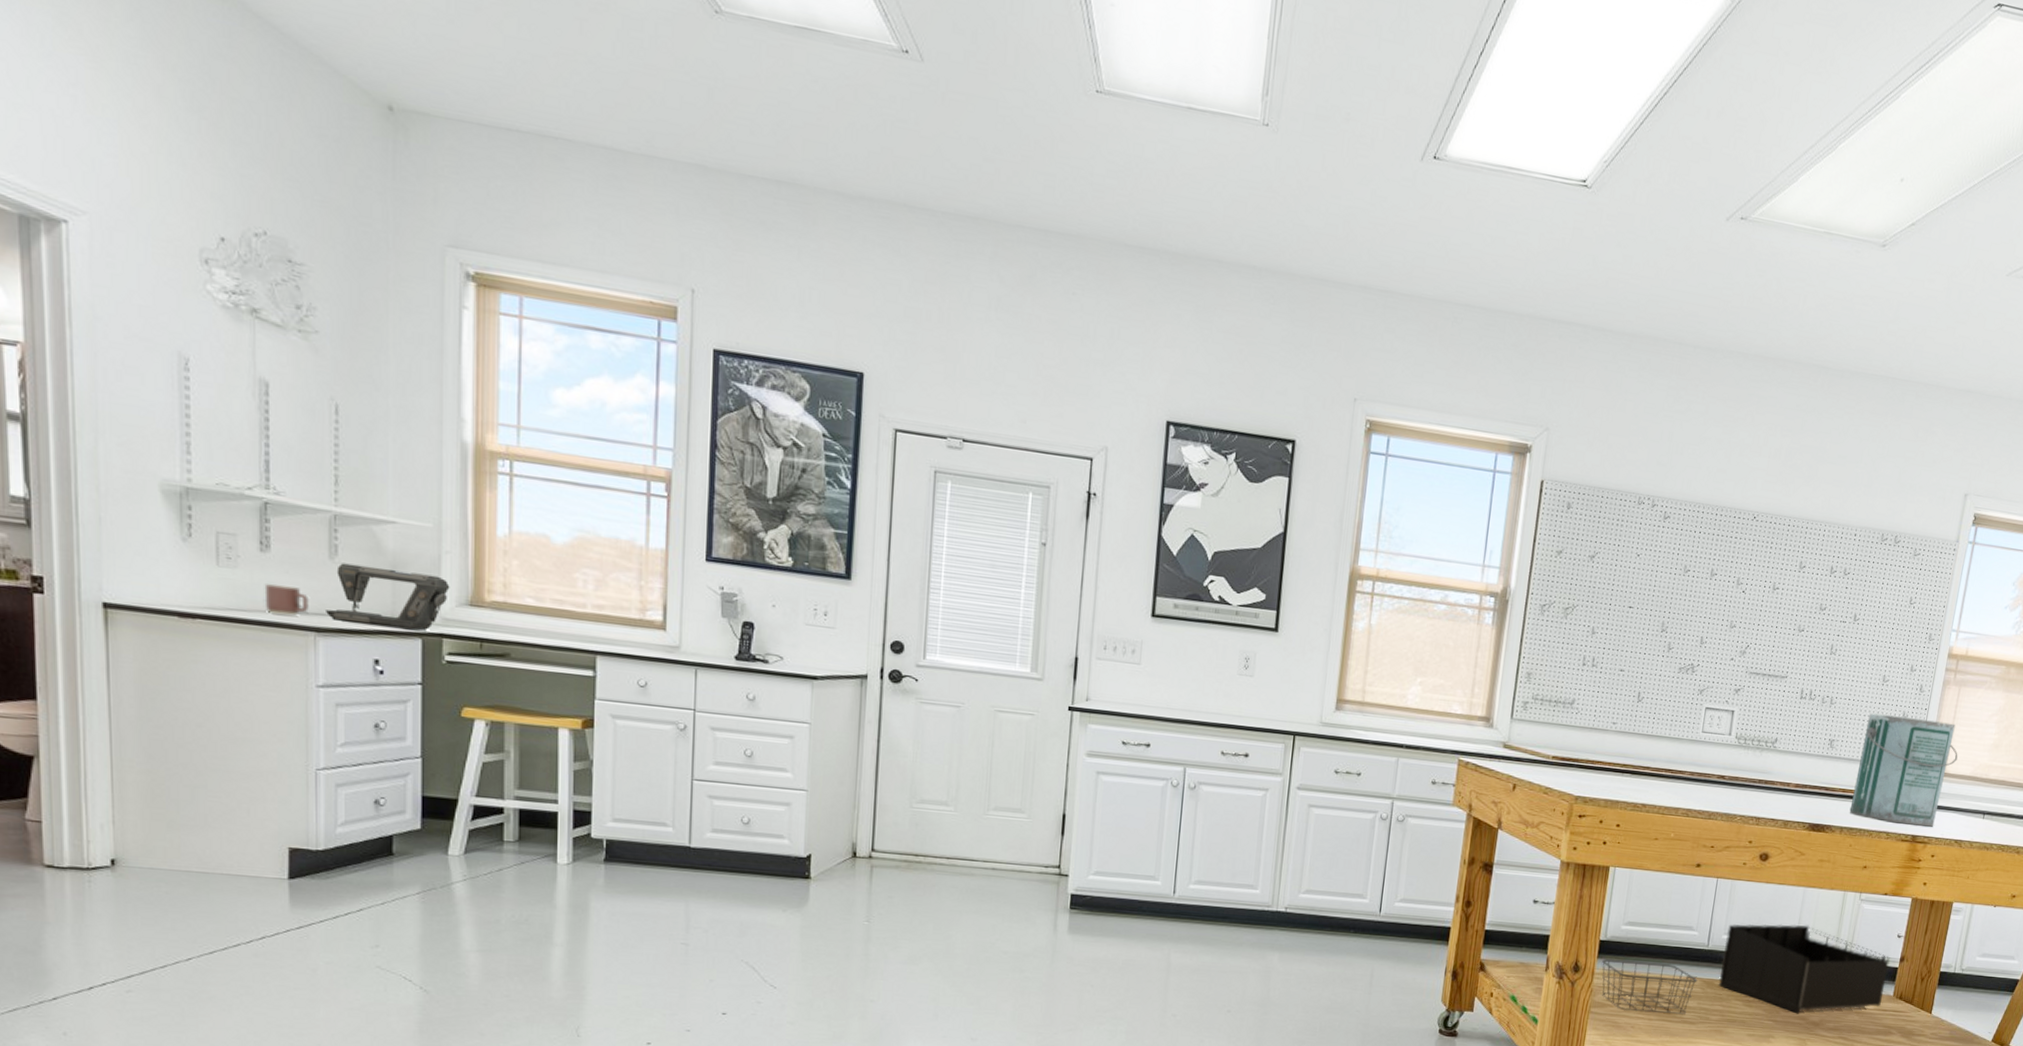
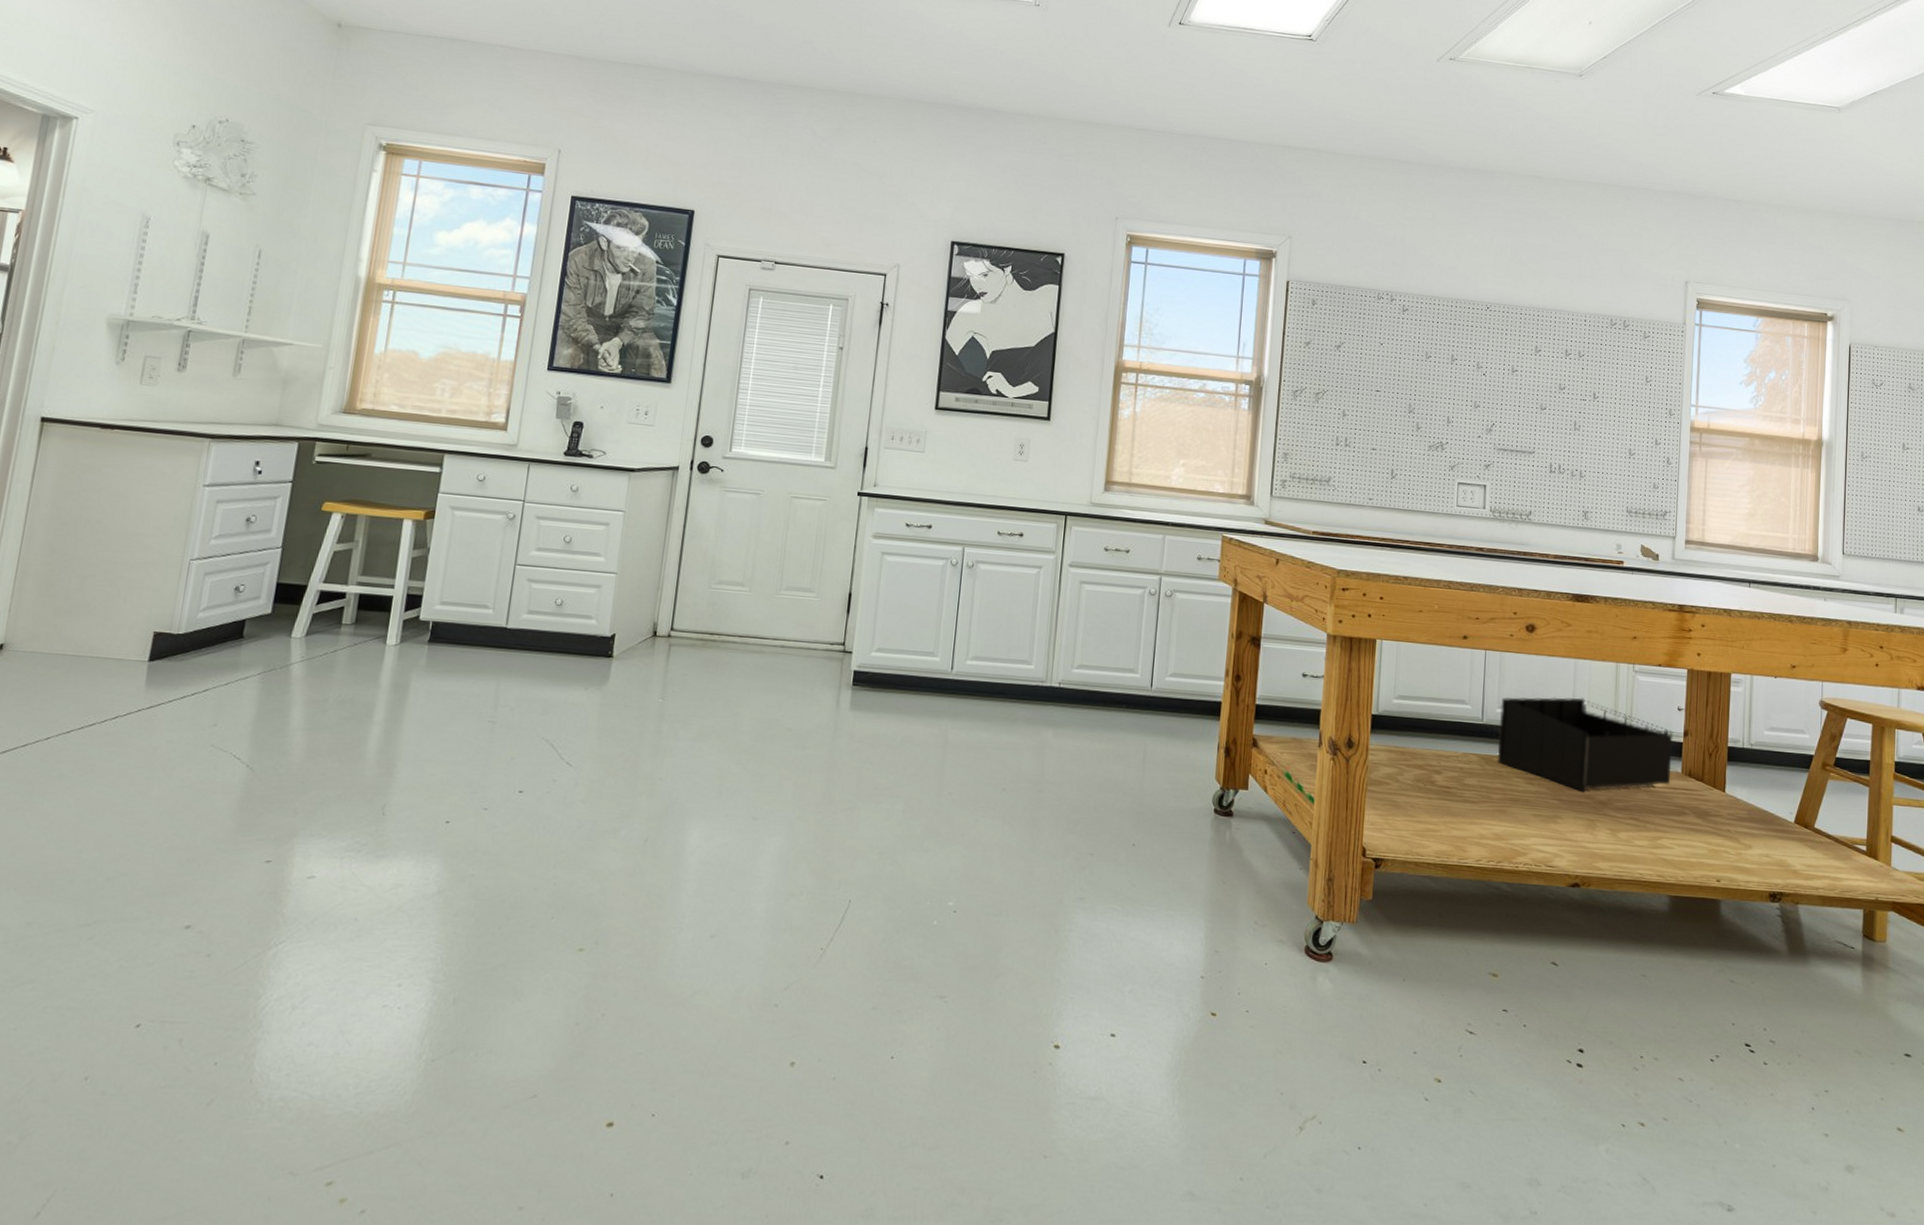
mug: present [264,584,309,616] -> none [173,398,210,425]
sewing machine: present [324,563,450,631] -> none [221,379,329,436]
basket: present [1602,959,1698,1014] -> none [1376,734,1475,793]
paint can: present [1849,713,1958,828] -> none [1611,485,1714,597]

